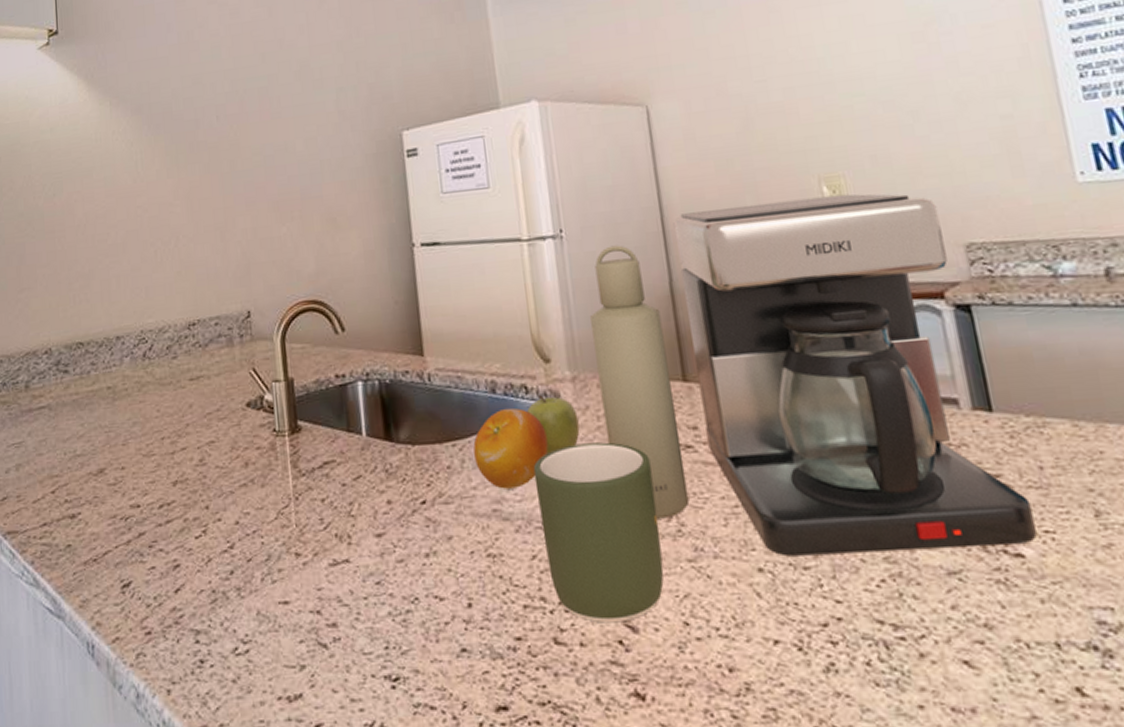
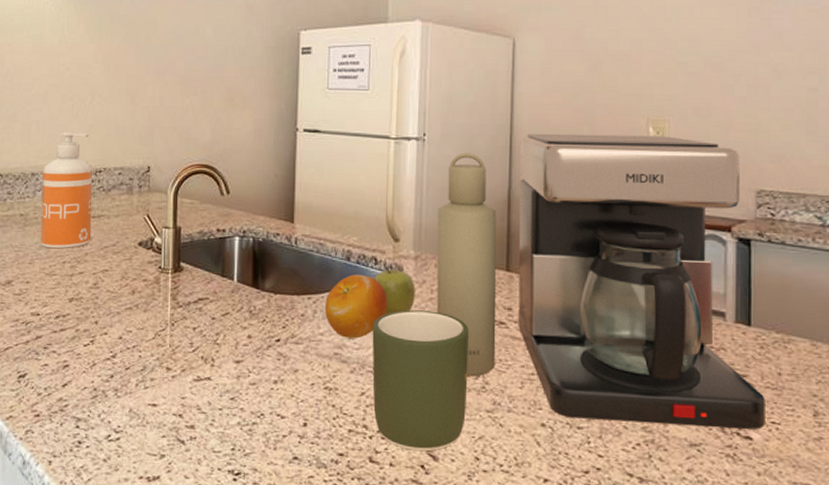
soap dispenser: none [128,281,192,424] -> present [40,131,93,249]

